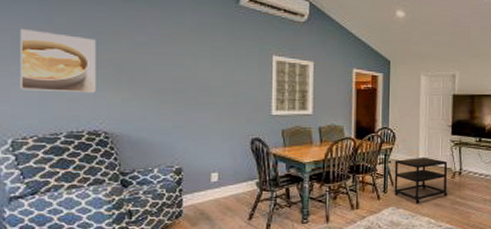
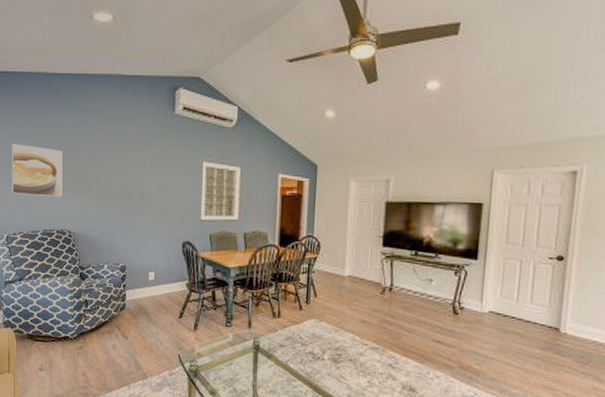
side table: present [394,157,447,204] -> none [317,268,376,319]

